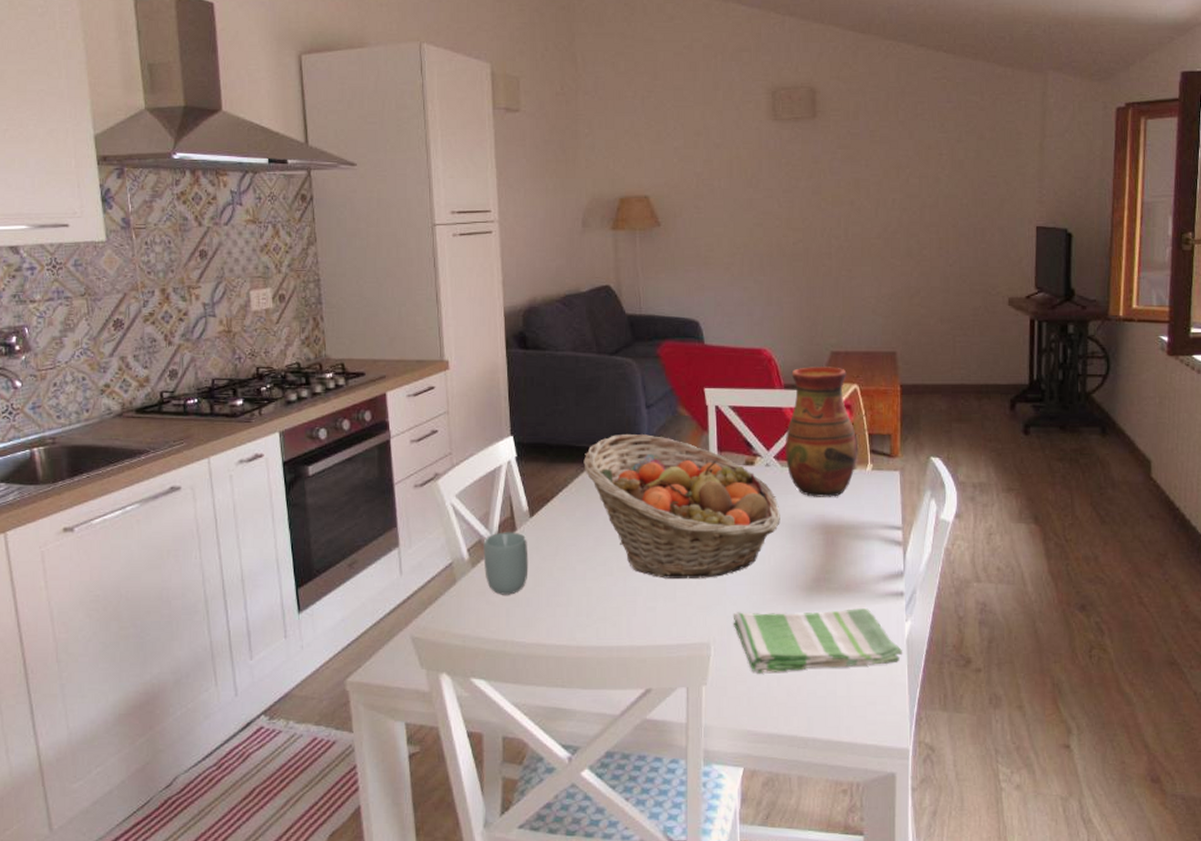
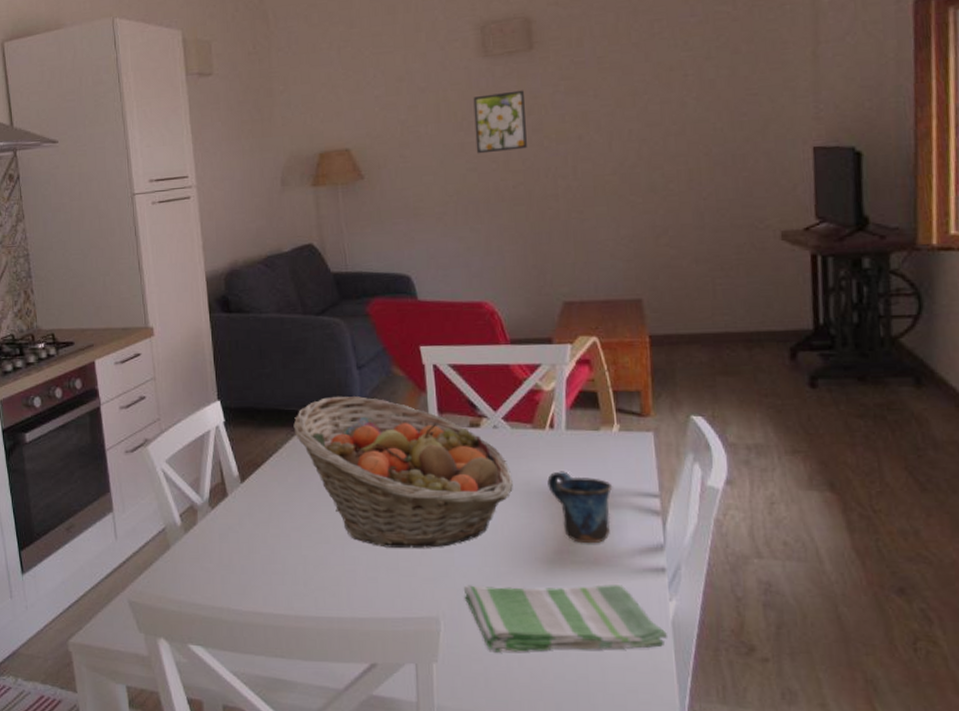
cup: present [483,532,528,595] -> none [195,497,242,561]
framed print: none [762,154,807,210] -> present [473,90,527,154]
vase: present [785,367,858,497] -> none [514,318,601,461]
mug: none [810,506,865,572] -> present [547,471,613,544]

